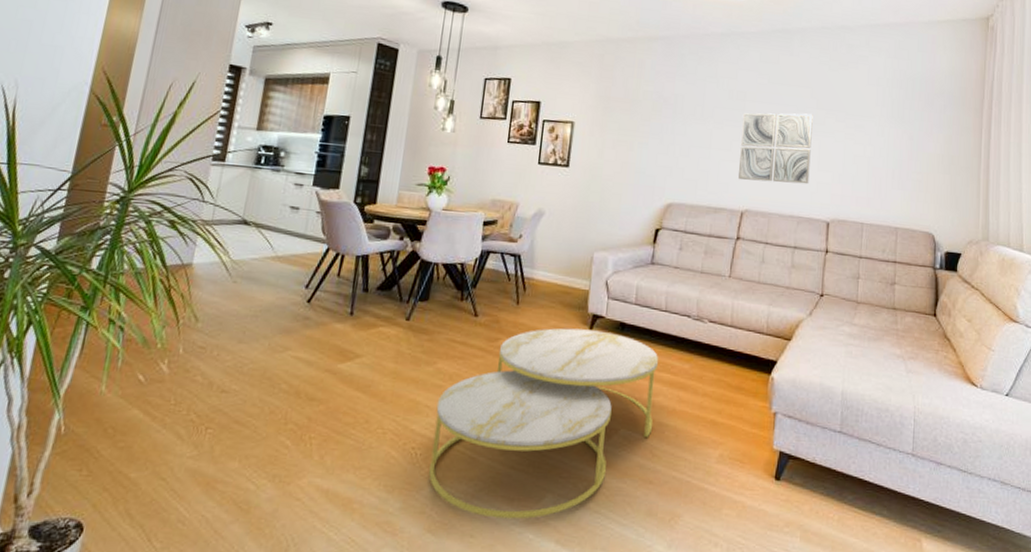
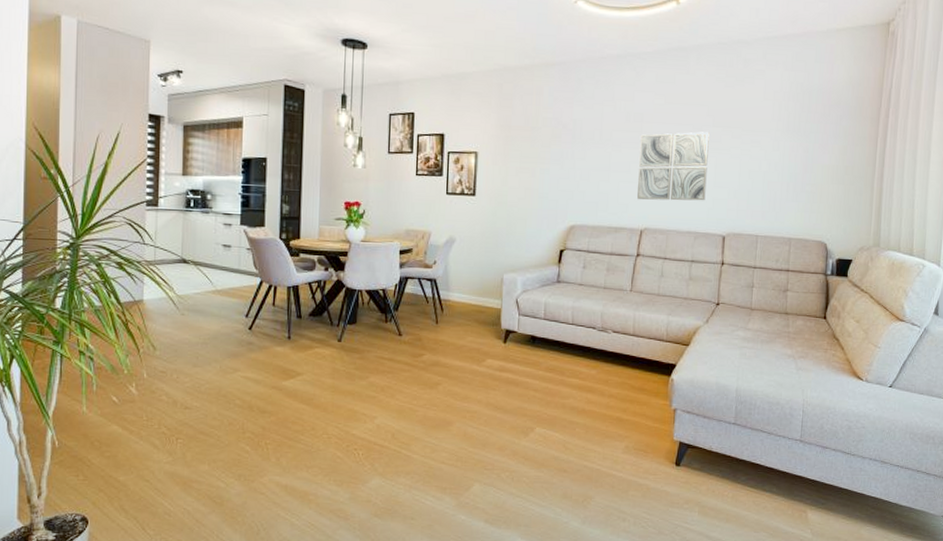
coffee table: present [429,328,659,520] -> none [371,342,568,504]

